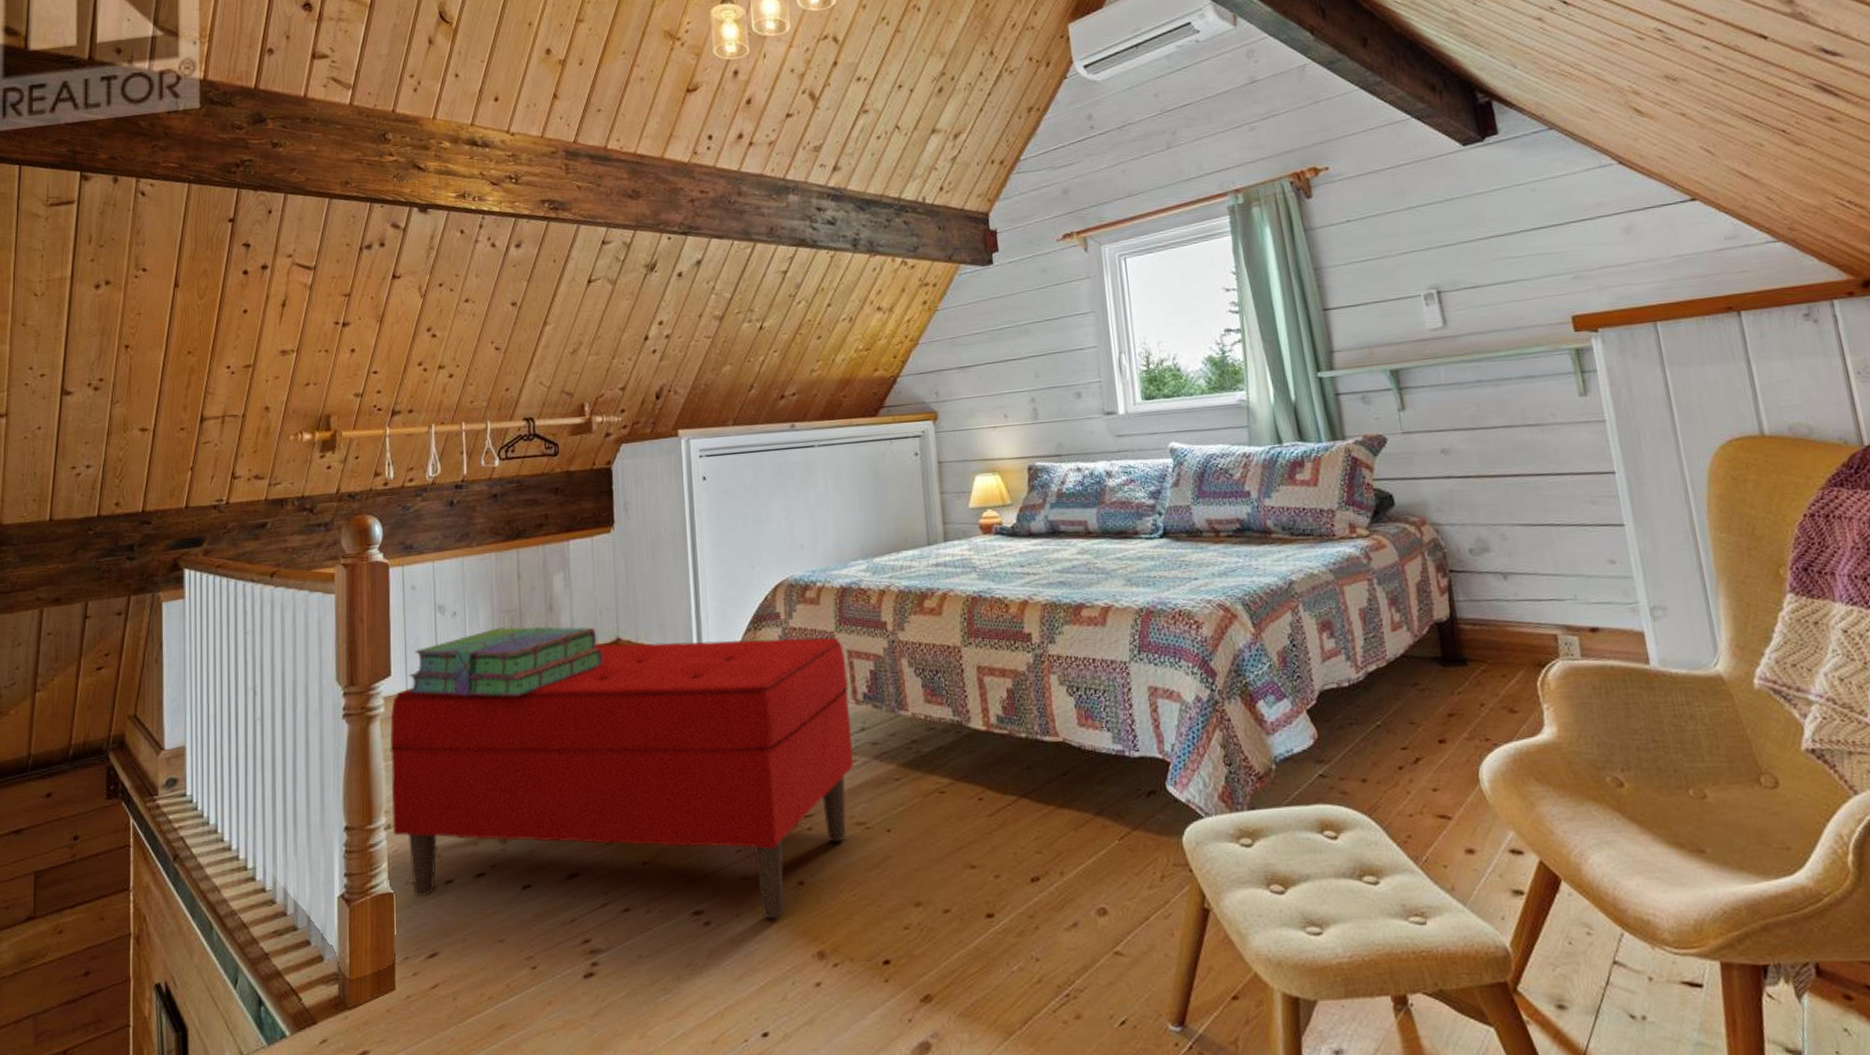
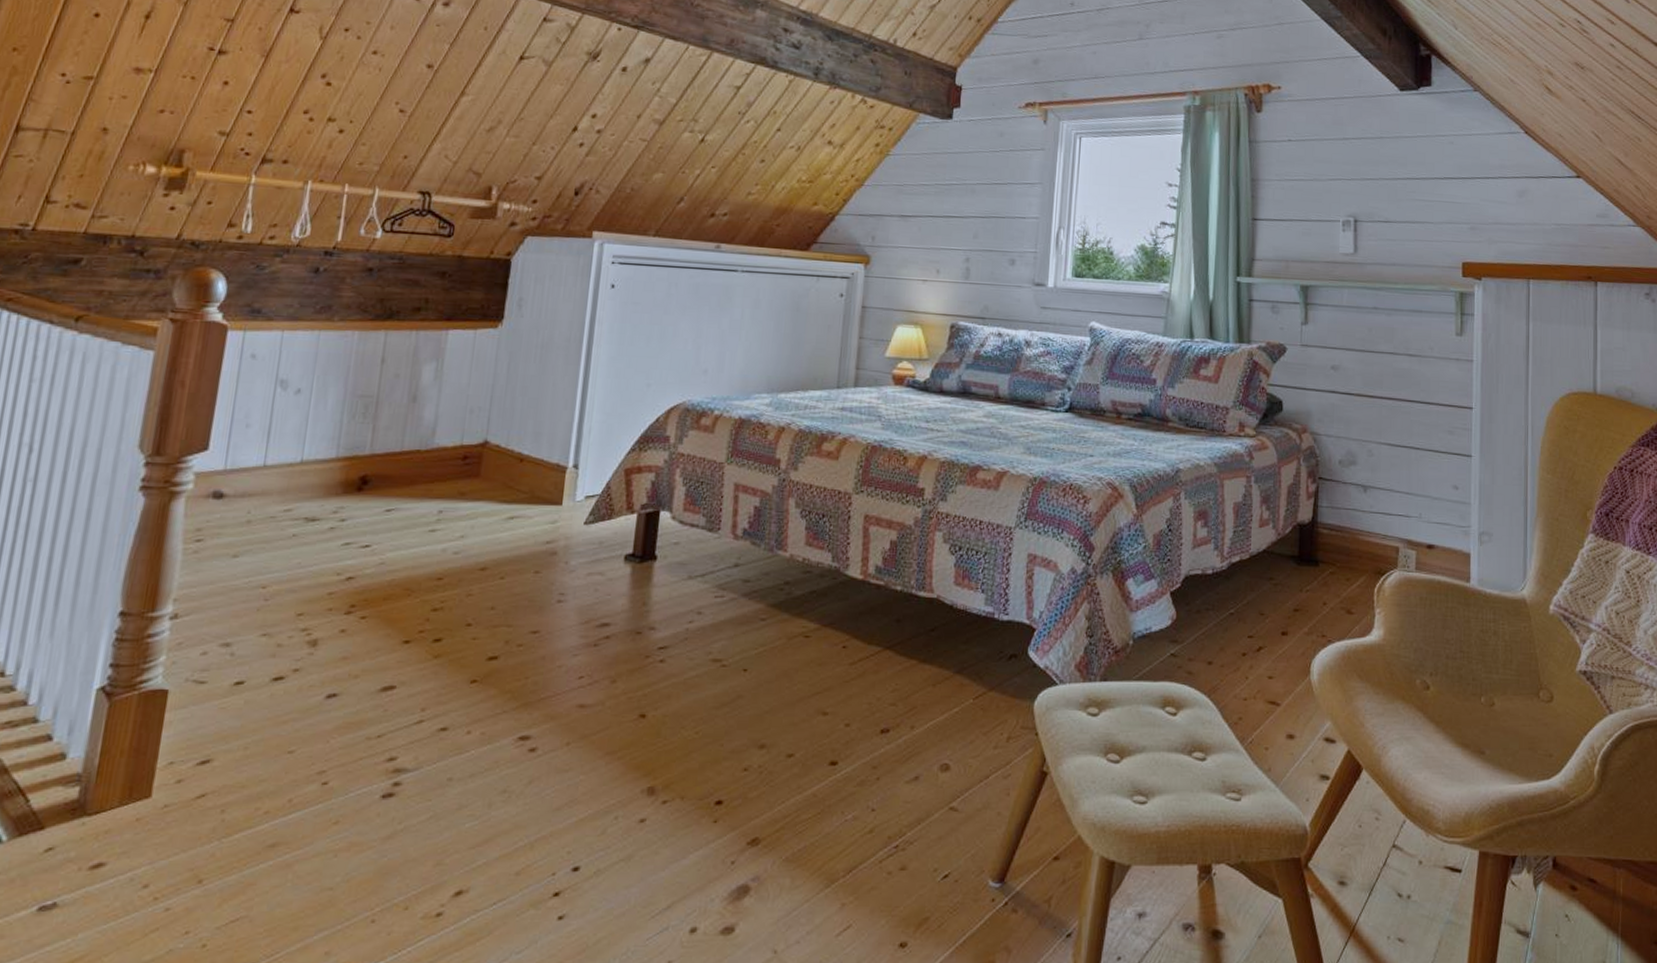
bench: present [390,636,853,919] -> none [179,446,732,750]
stack of books: present [408,626,604,697] -> none [226,413,466,490]

